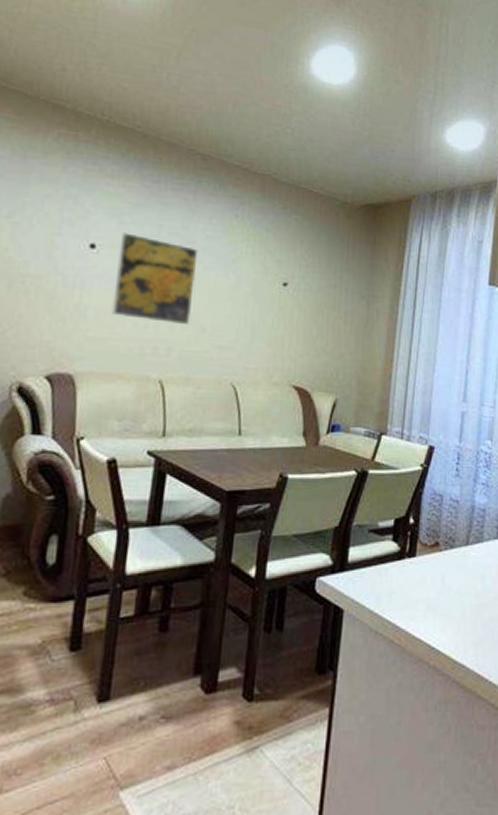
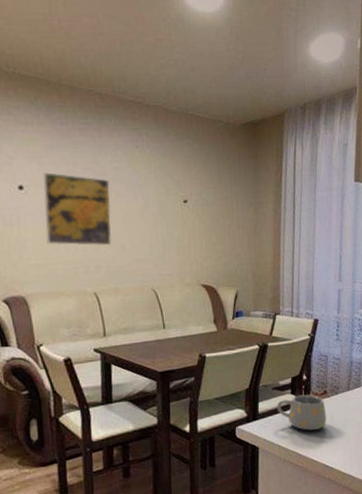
mug: none [372,543,436,594] -> present [277,394,326,431]

